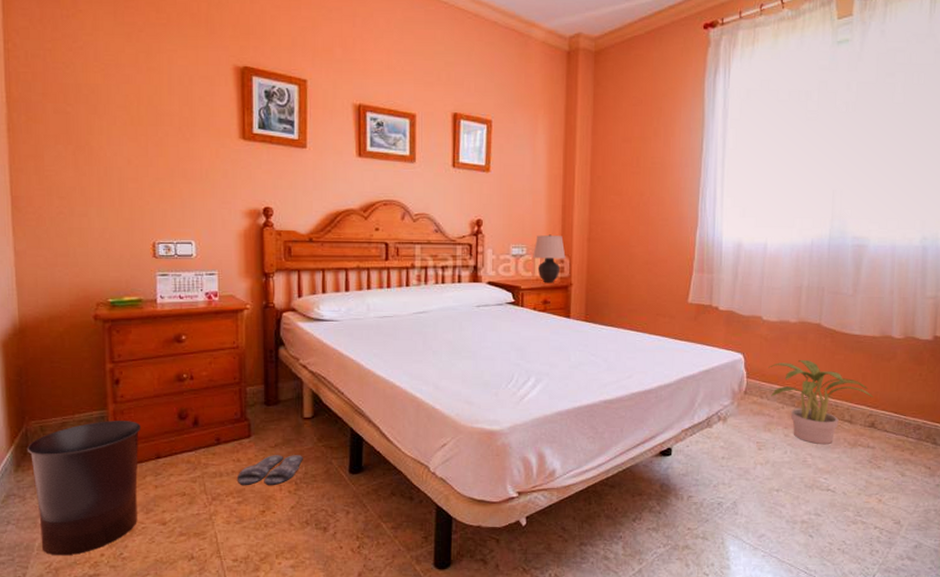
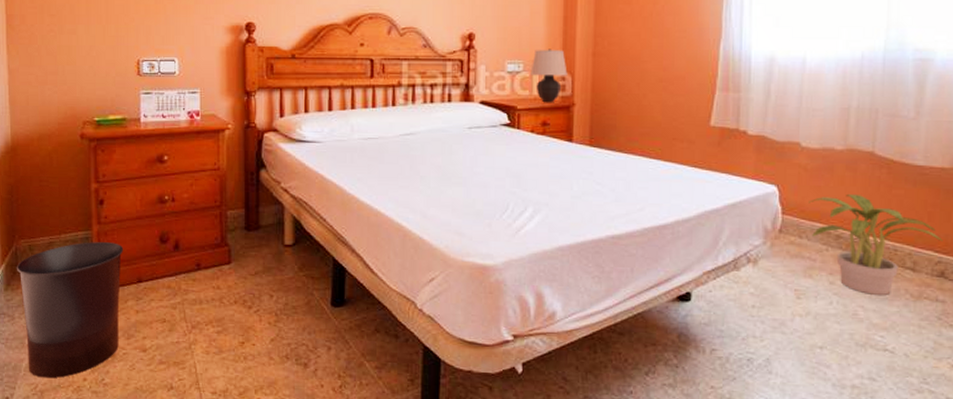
slippers: present [238,455,303,485] -> none [217,283,284,315]

